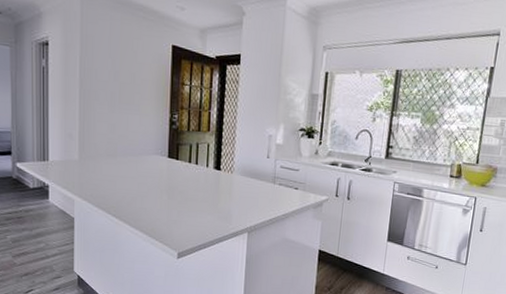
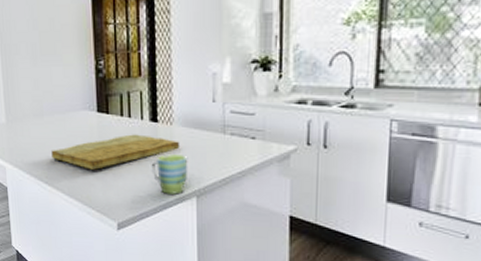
cutting board: none [121,178,237,207] -> present [51,134,179,170]
mug: none [212,197,244,230] -> present [151,154,188,195]

